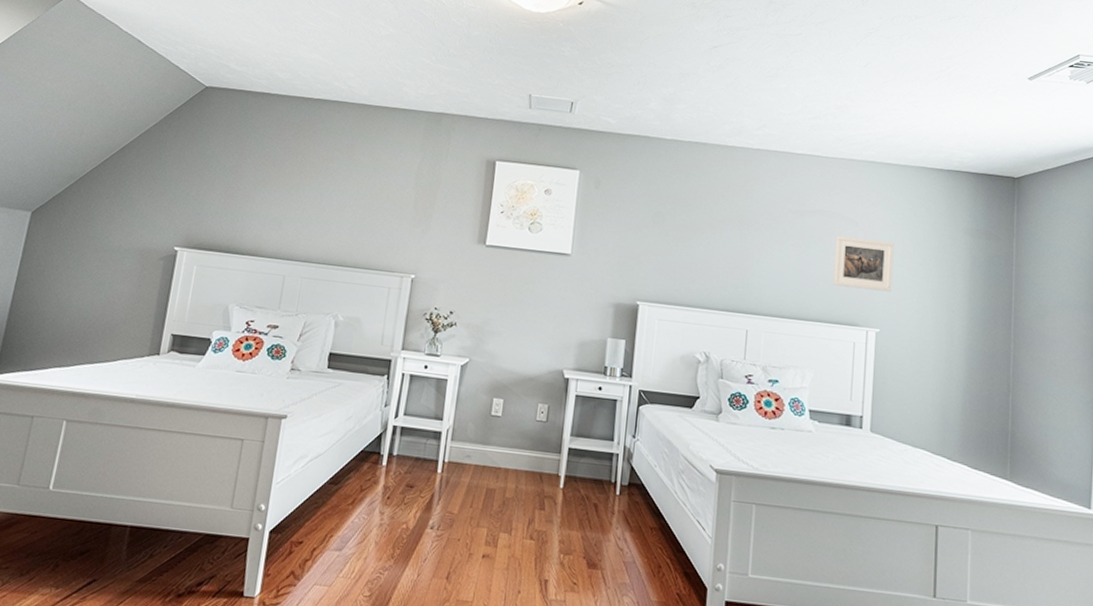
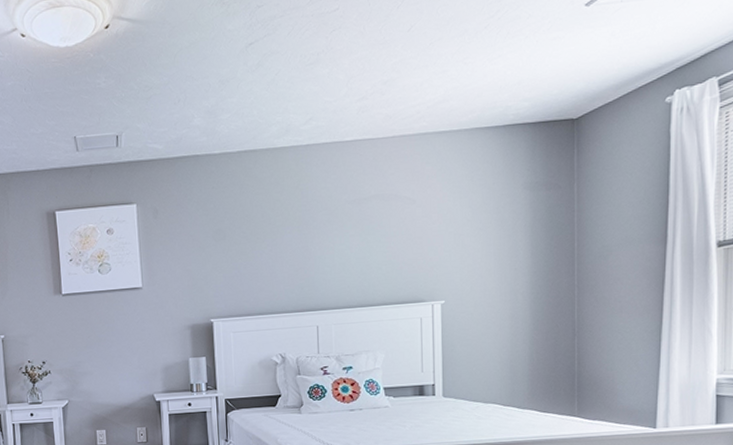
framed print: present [833,235,894,292] -> none [394,213,454,267]

